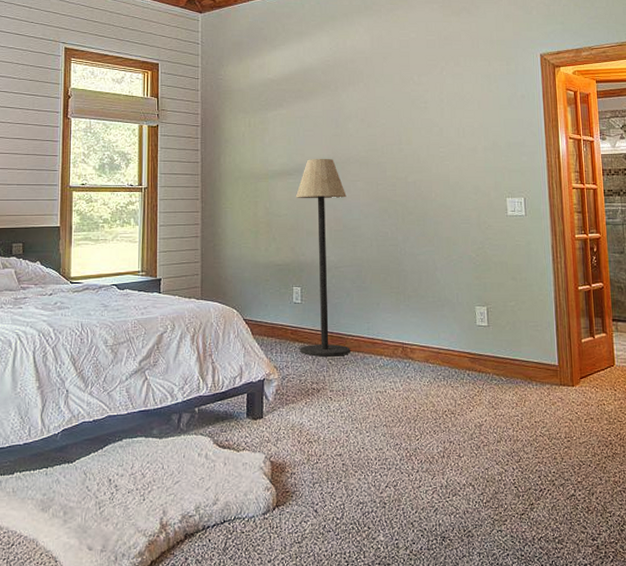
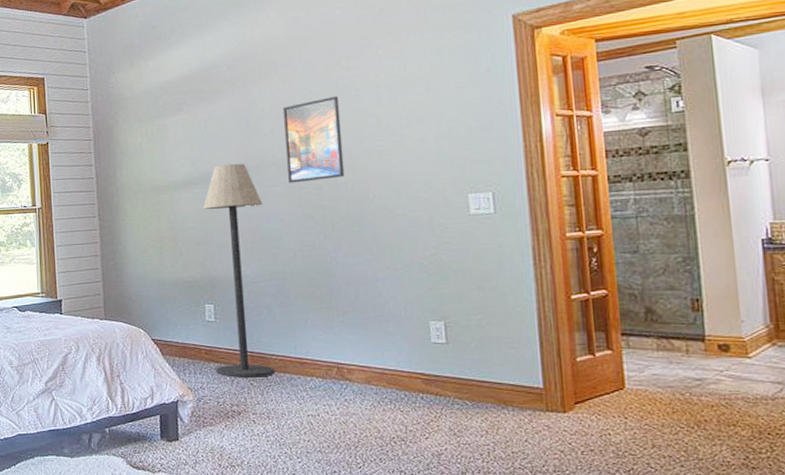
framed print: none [366,106,414,179] -> present [282,96,345,183]

